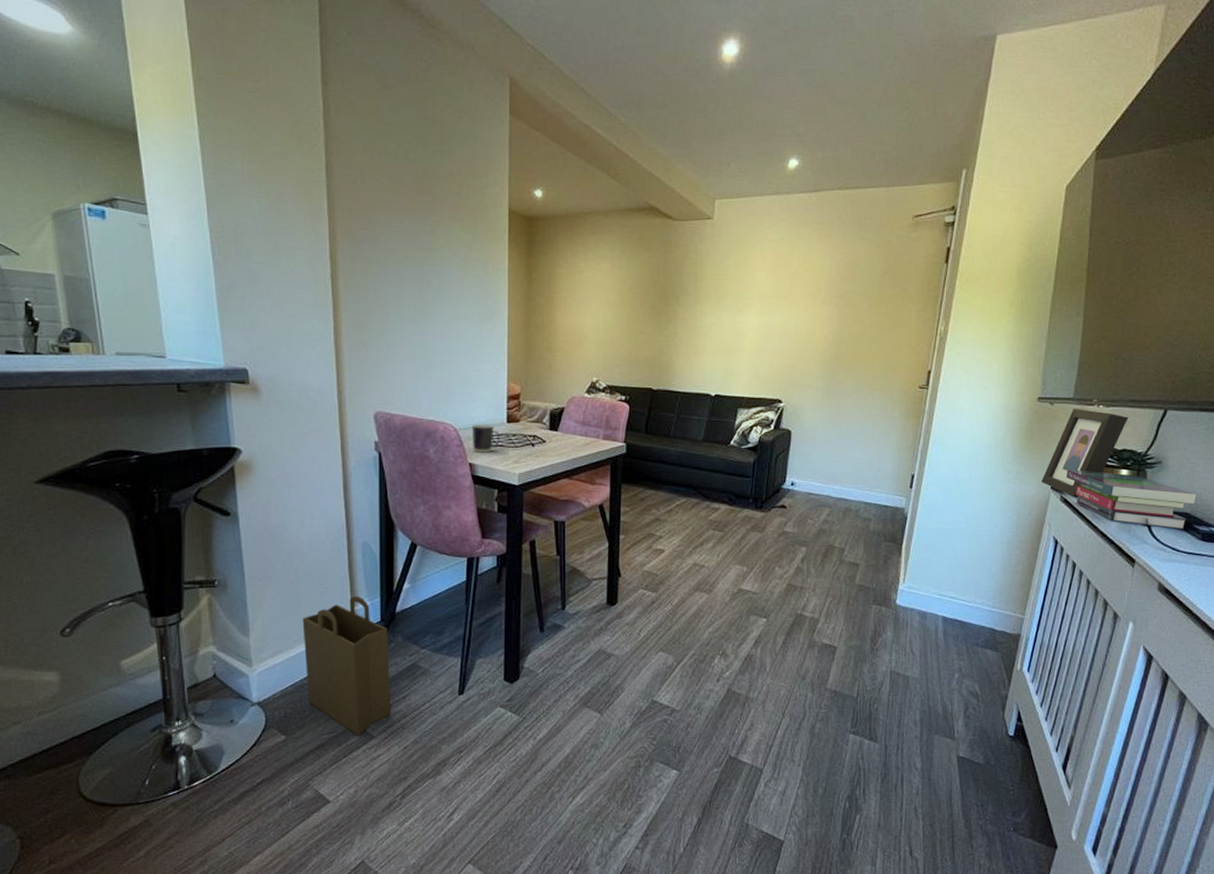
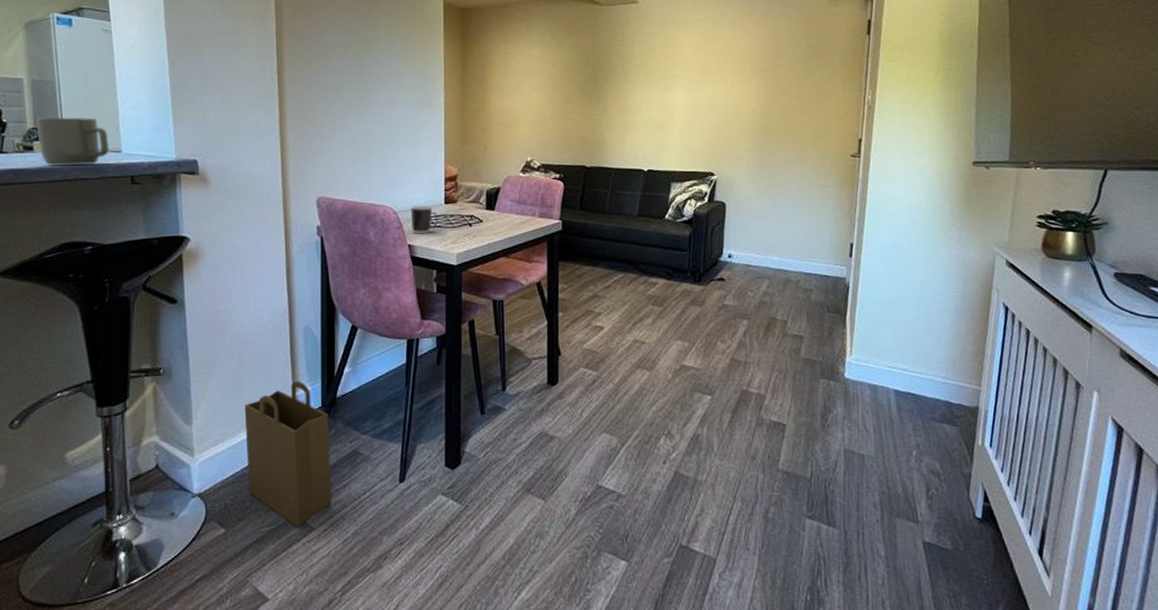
mug: none [72,317,153,370] -> present [36,116,110,166]
picture frame: present [1041,408,1129,498] -> none [984,171,1068,262]
books: present [1066,470,1197,530] -> none [1010,233,1149,293]

